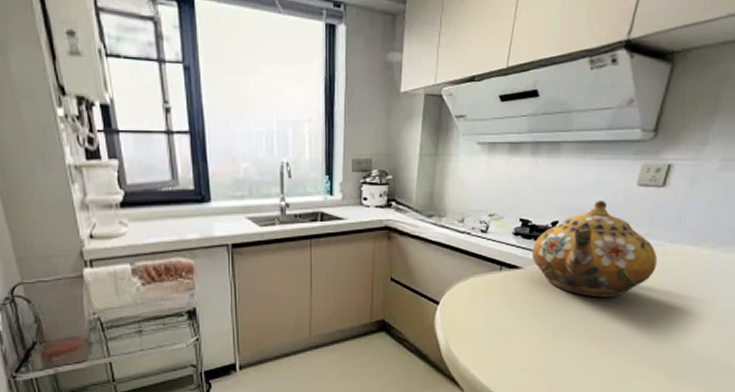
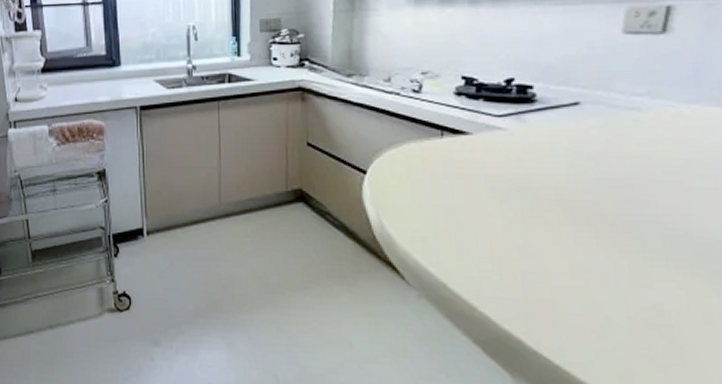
teapot: present [531,201,657,298] -> none [481,53,669,172]

